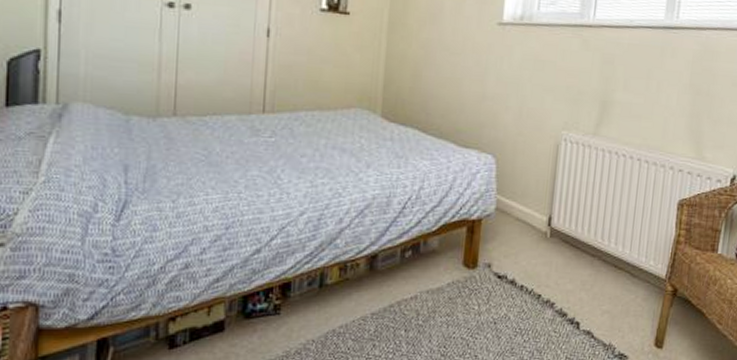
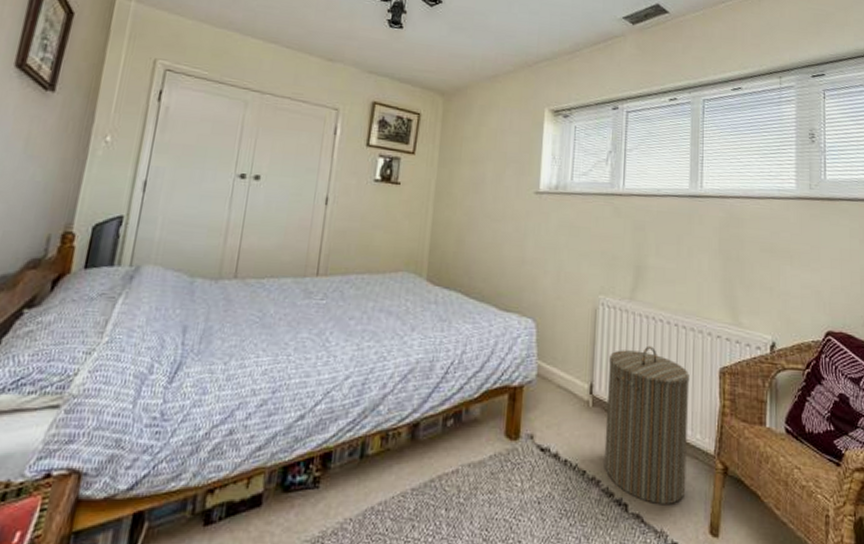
laundry hamper: none [558,180,648,323] -> present [604,345,690,505]

